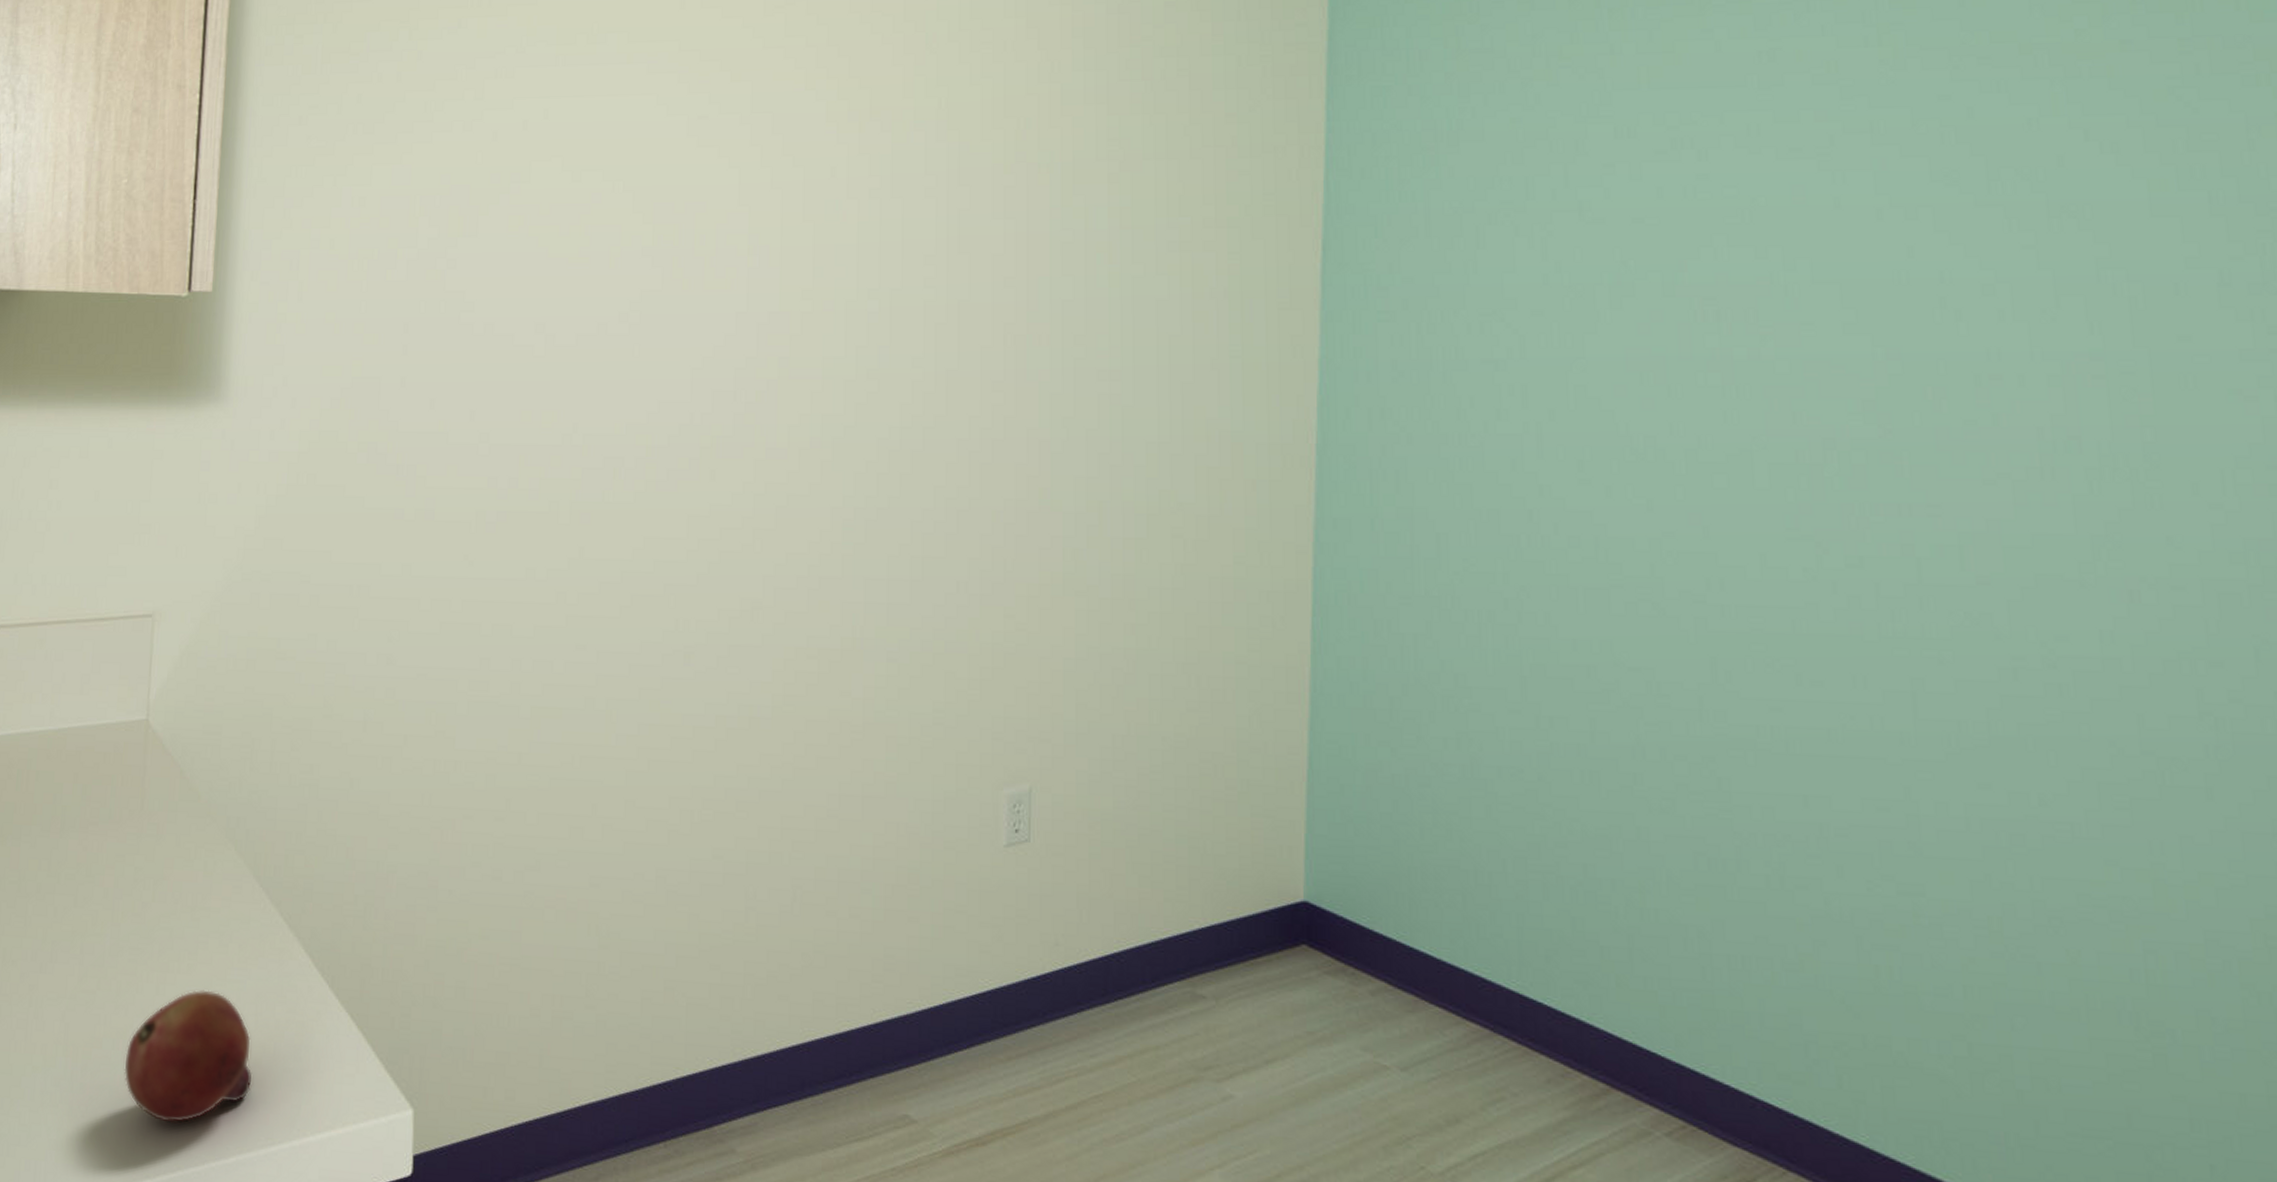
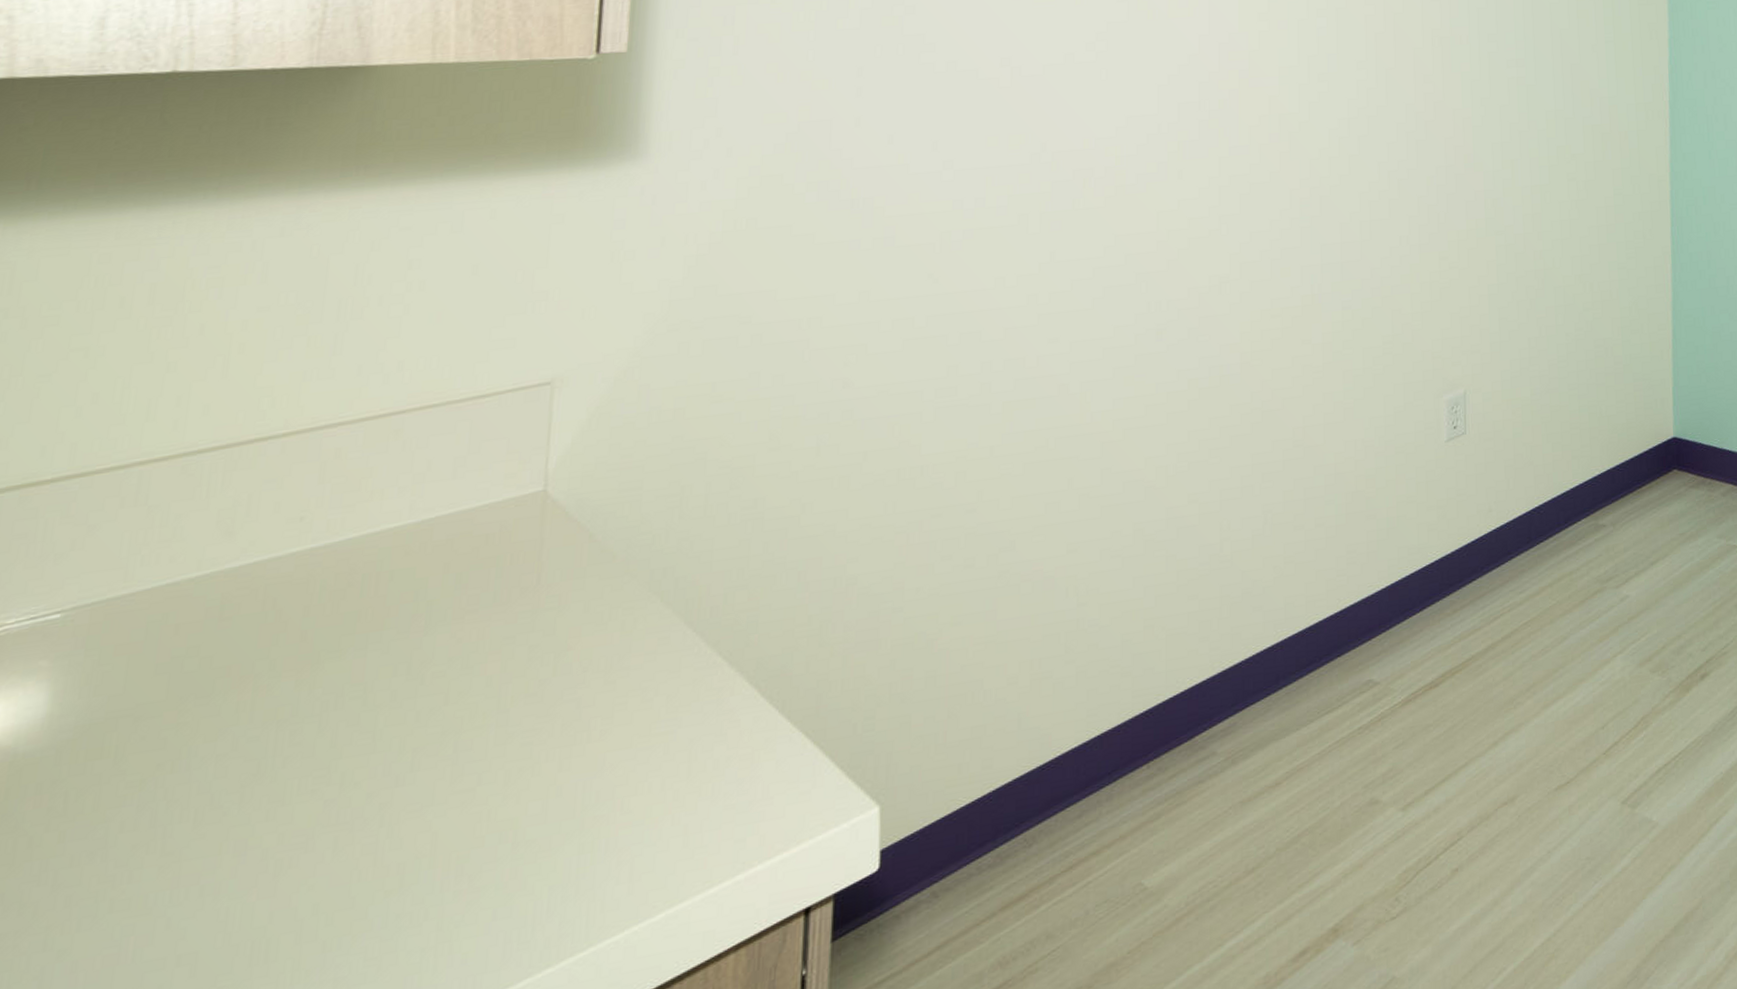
fruit: present [124,989,253,1123] -> none [515,750,685,903]

